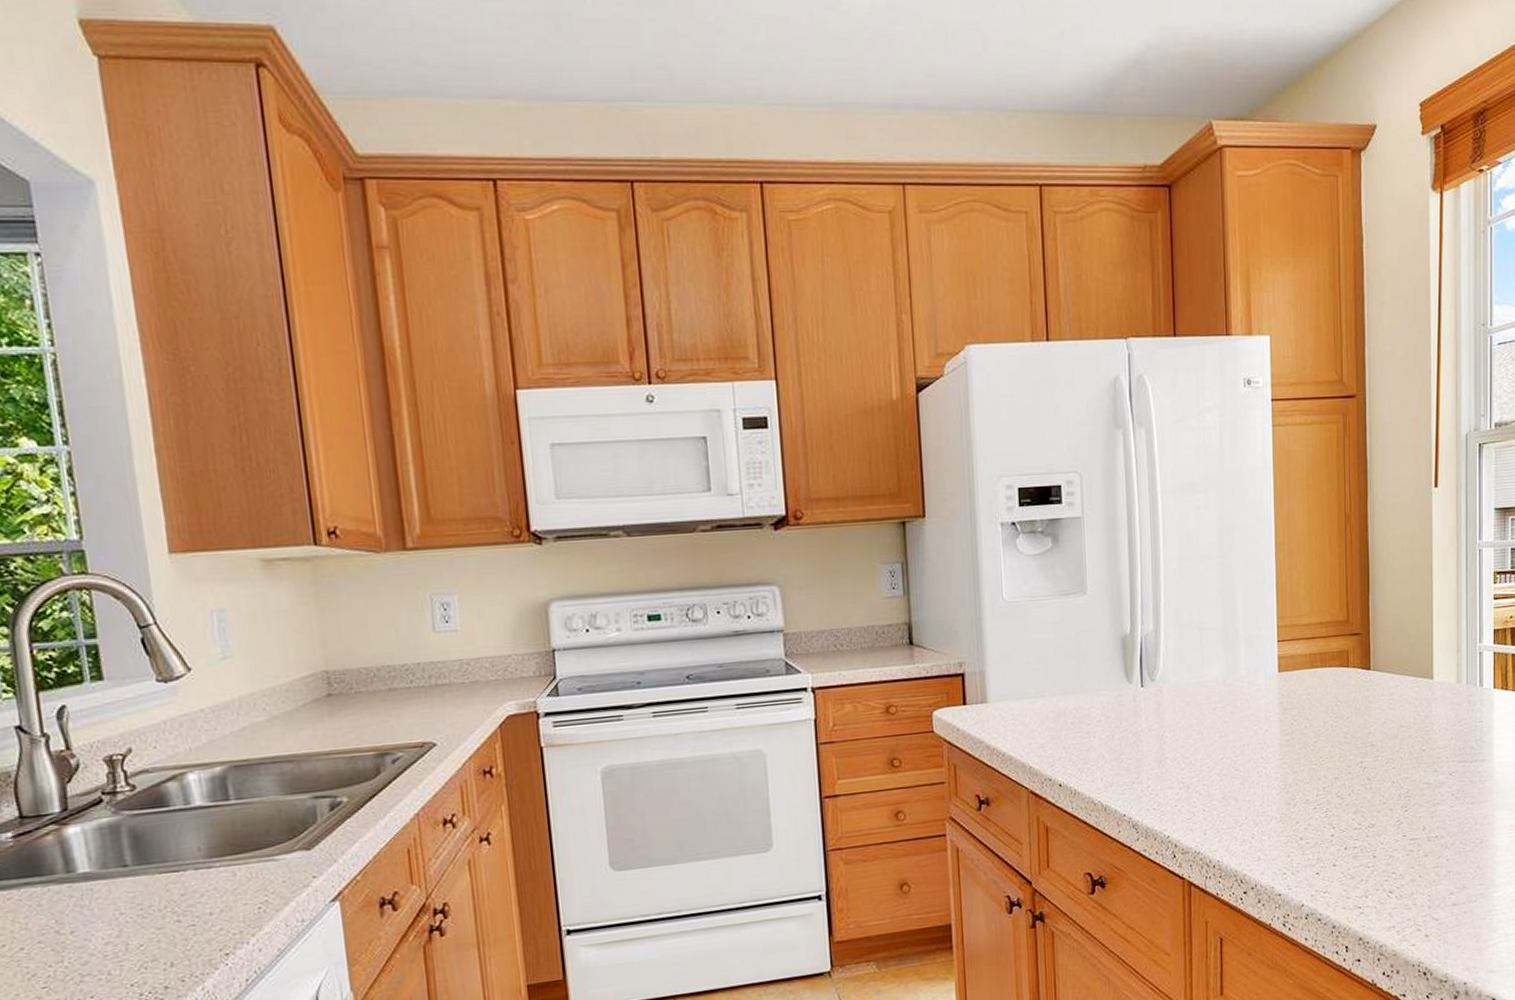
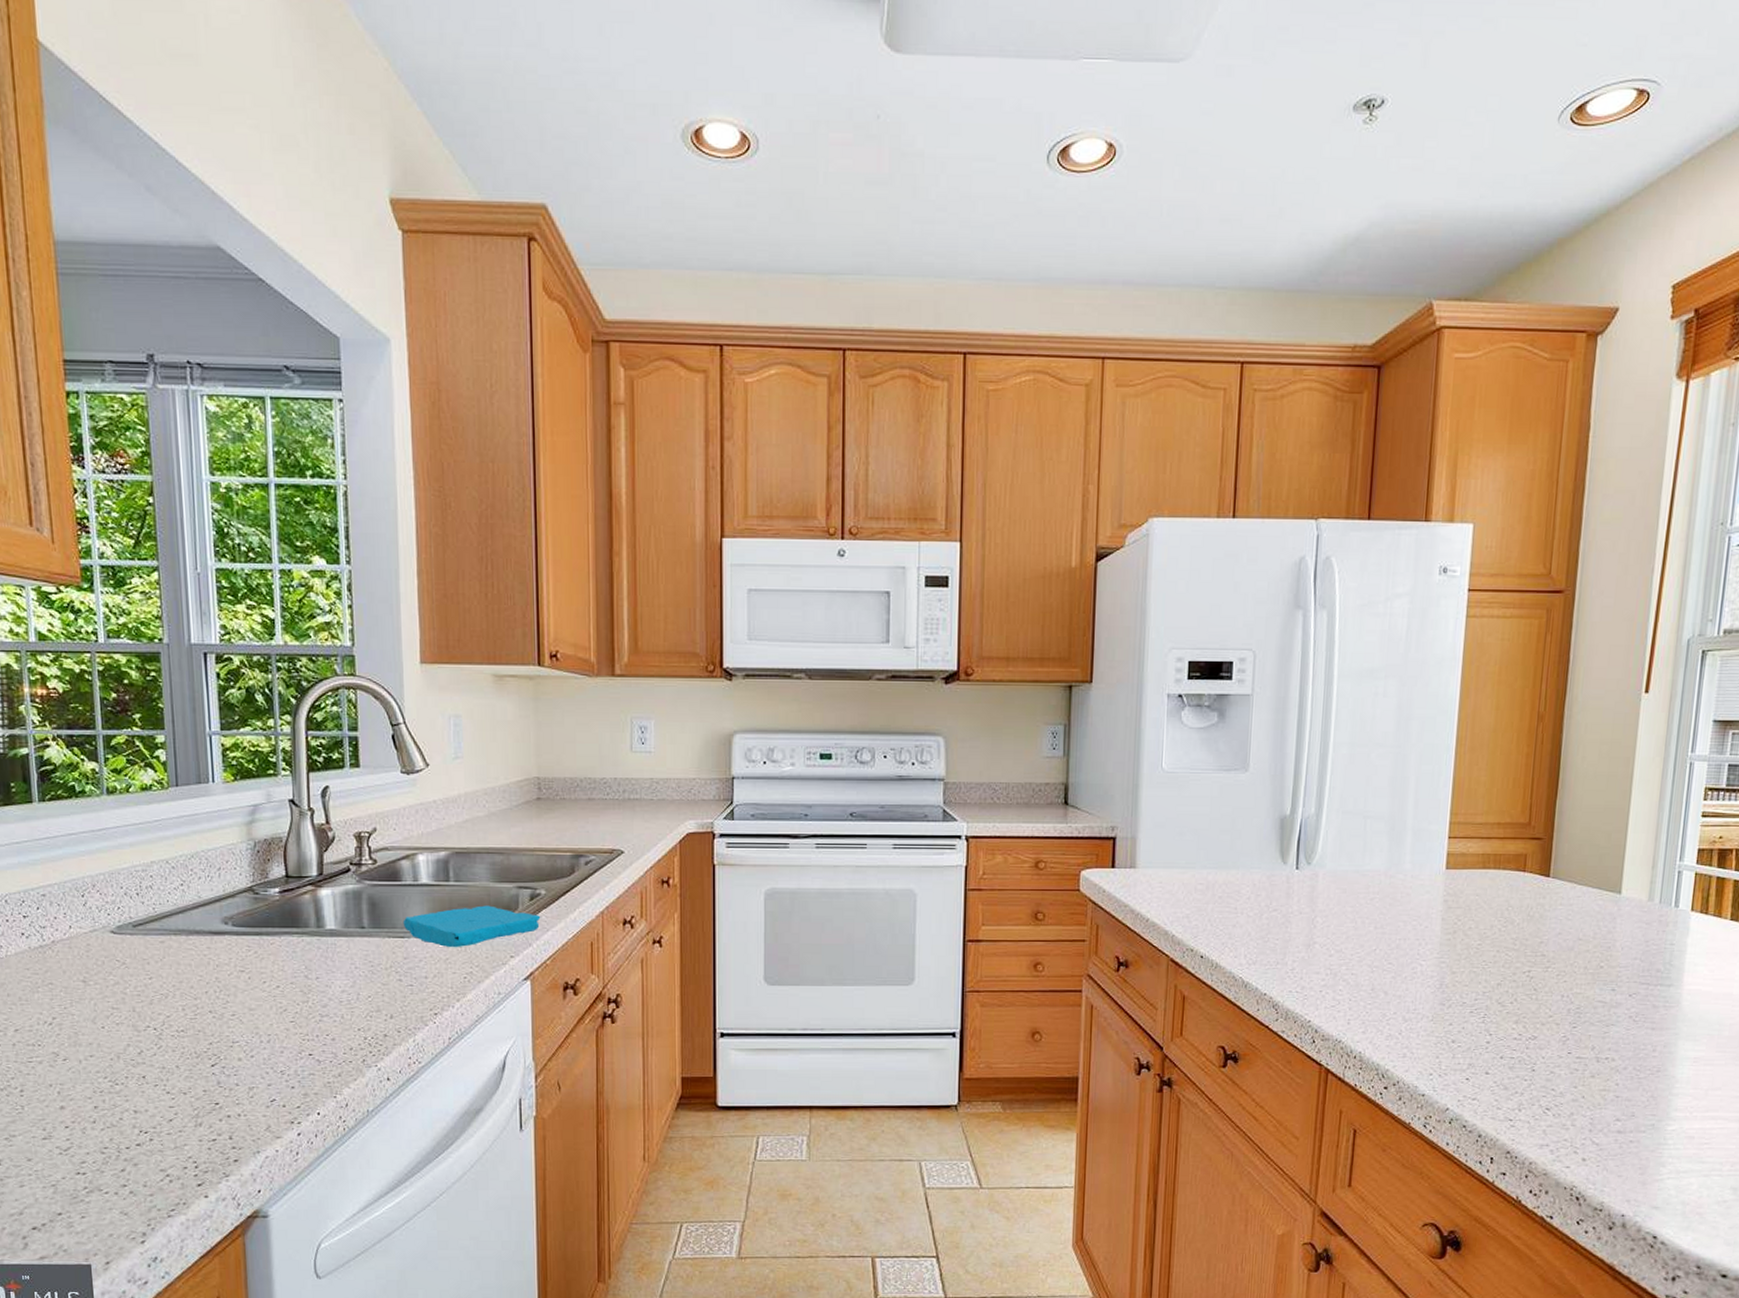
sponge: none [175,822,345,877] -> present [402,905,541,948]

